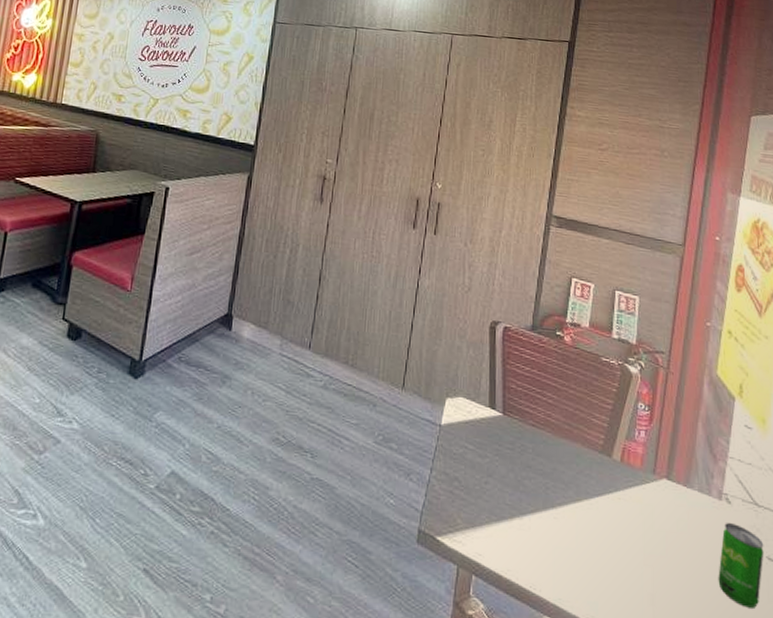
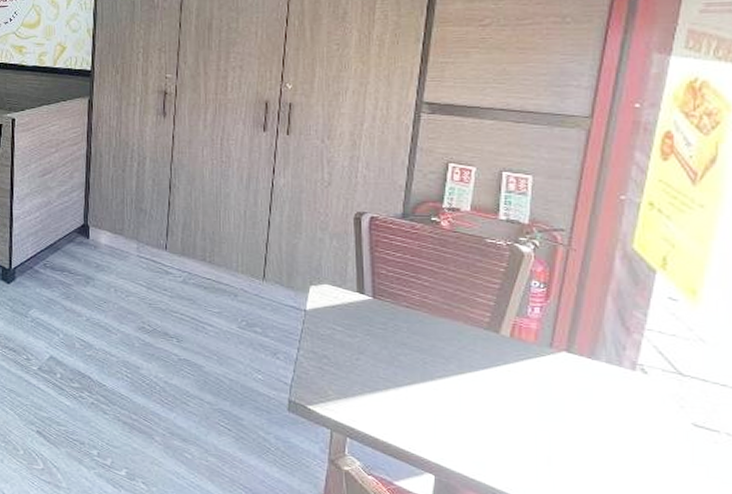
beverage can: present [718,523,764,608] -> none [629,392,689,470]

